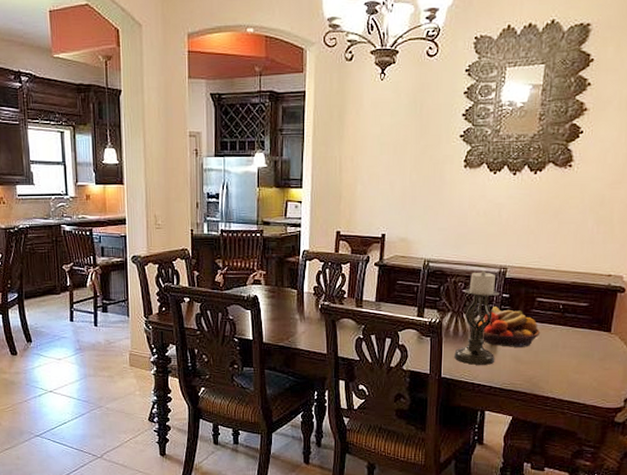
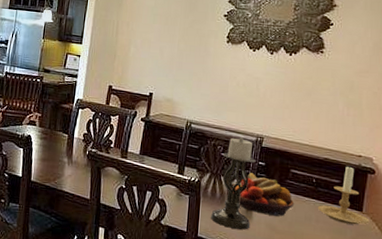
candle holder: none [564,286,618,346] -> present [317,165,370,225]

